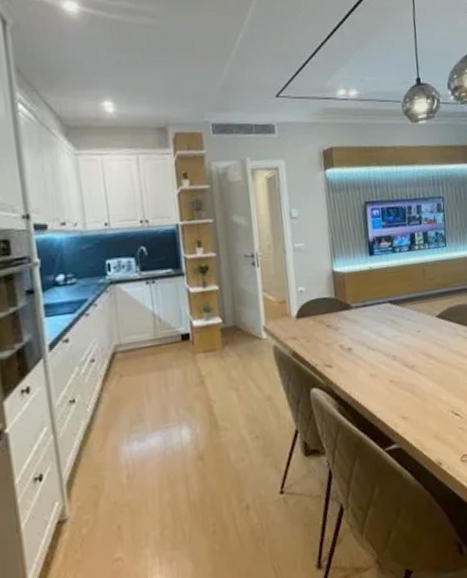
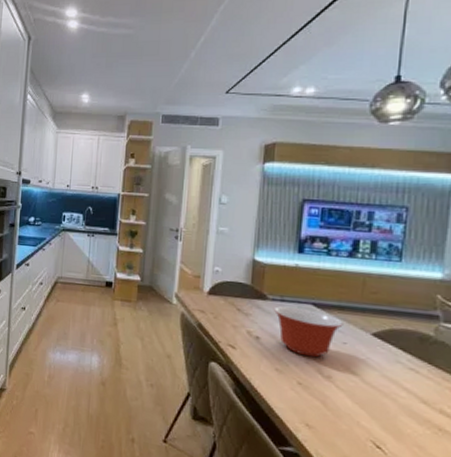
mixing bowl: none [359,308,415,354] -> present [274,306,344,358]

